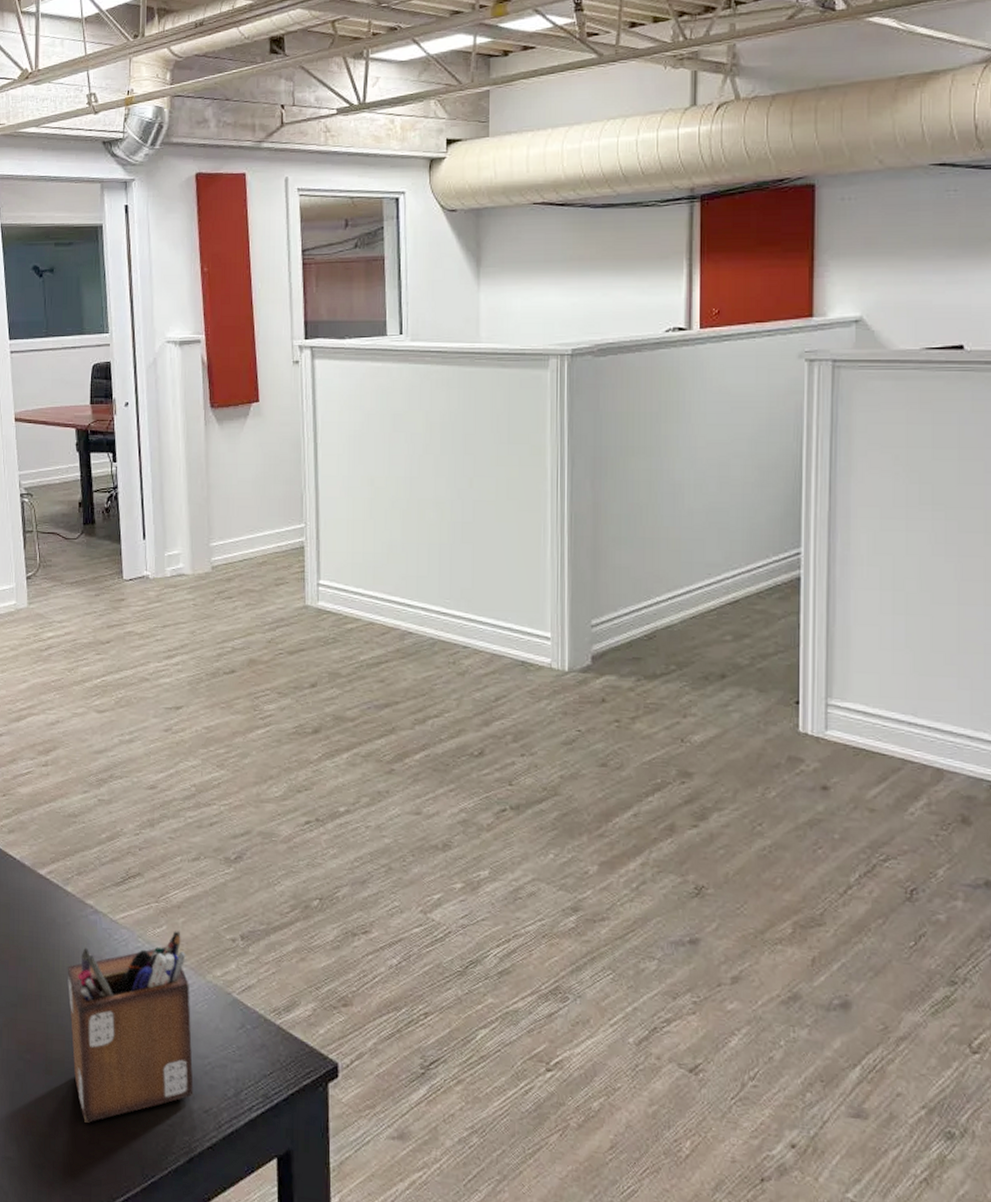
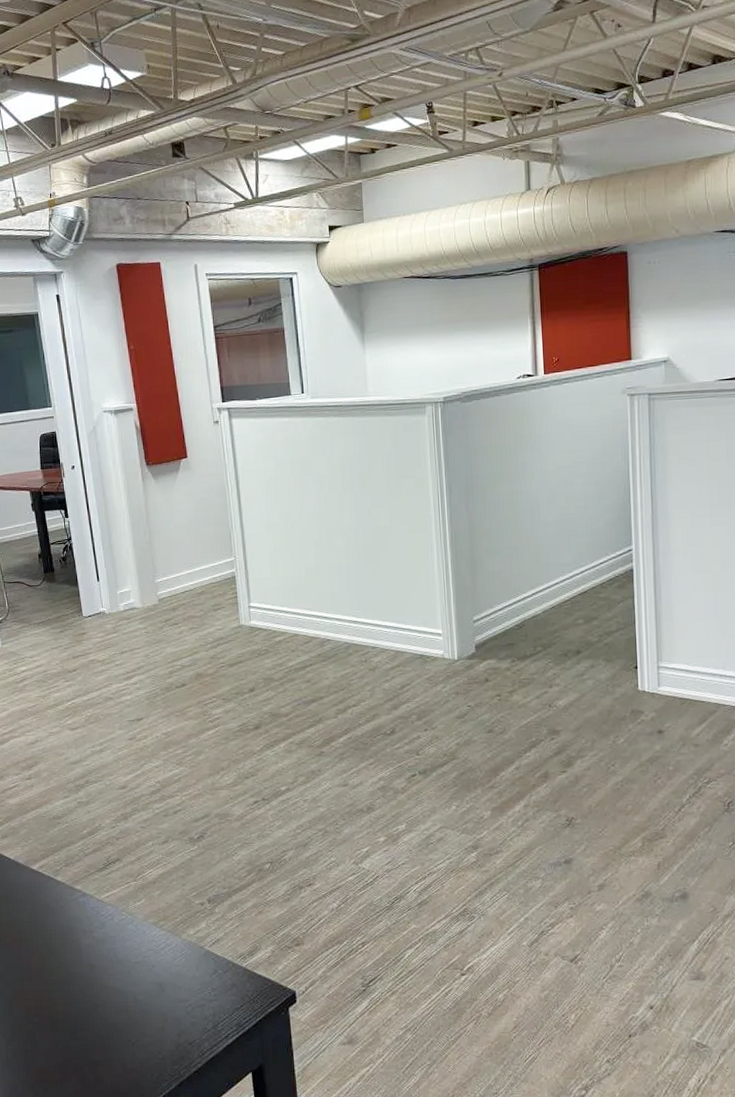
desk organizer: present [67,930,194,1123] -> none [63,901,179,1066]

